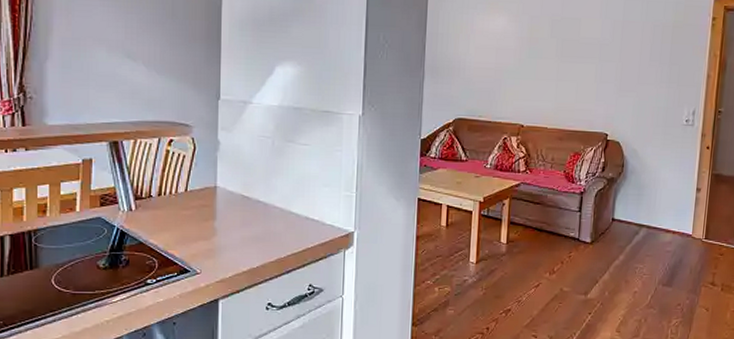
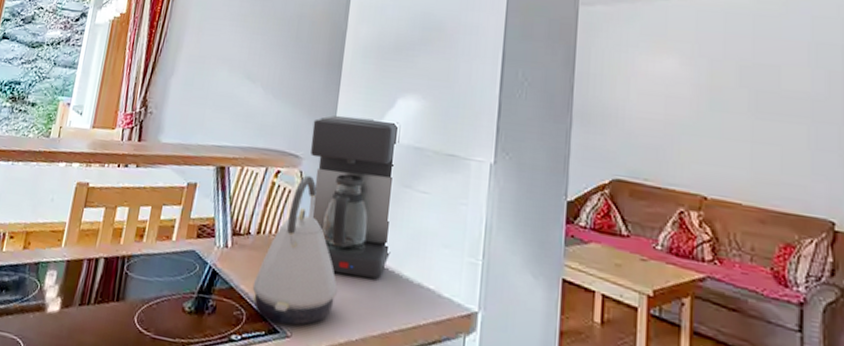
kettle: none [160,141,238,264] -> present [252,175,338,326]
coffee maker: none [199,85,280,219] -> present [310,115,401,279]

